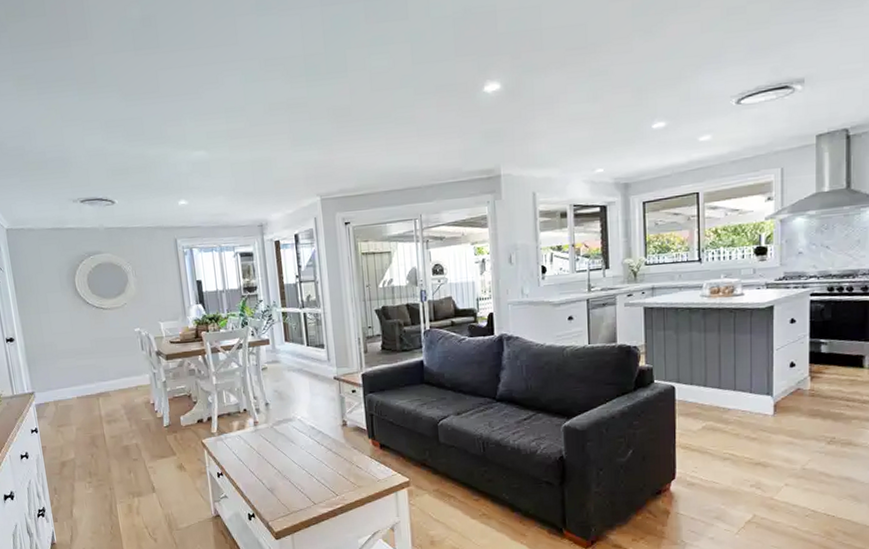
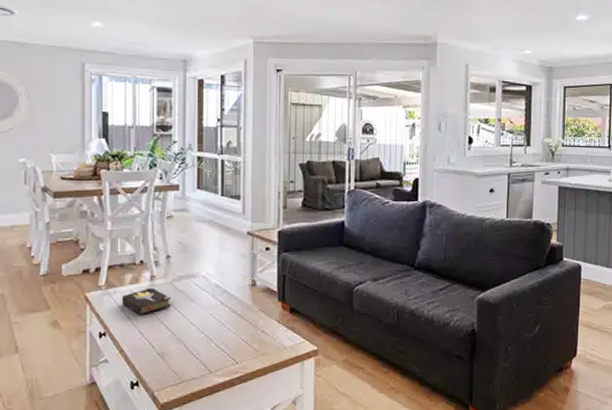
hardback book: none [231,431,275,457] -> present [121,287,172,316]

